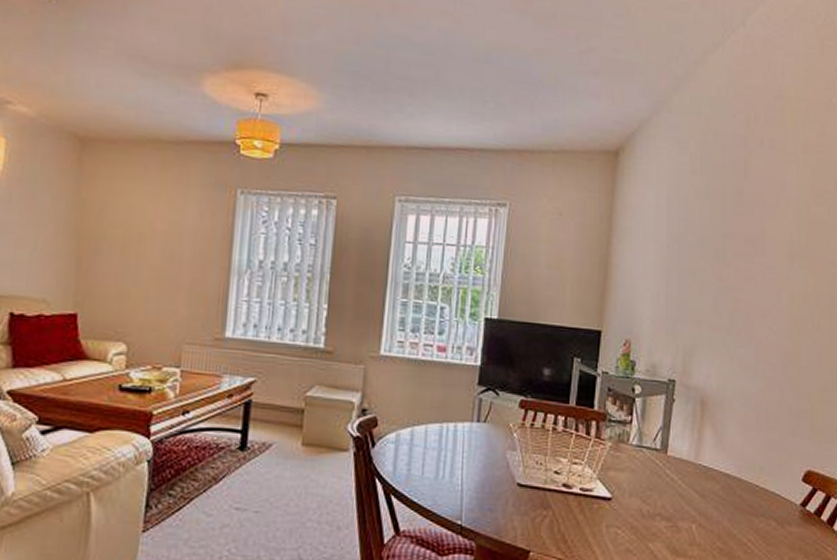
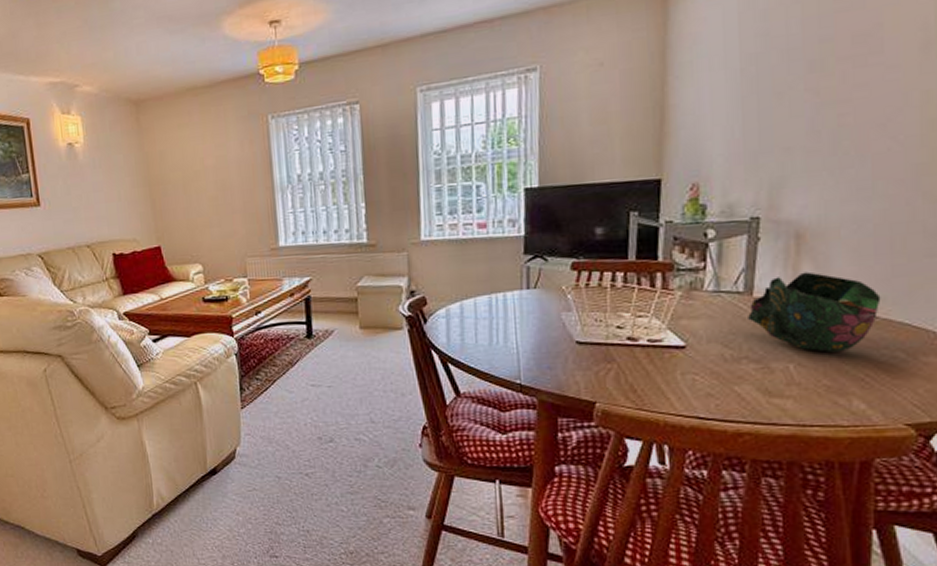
decorative bowl: none [663,436,760,516] -> present [748,271,881,352]

